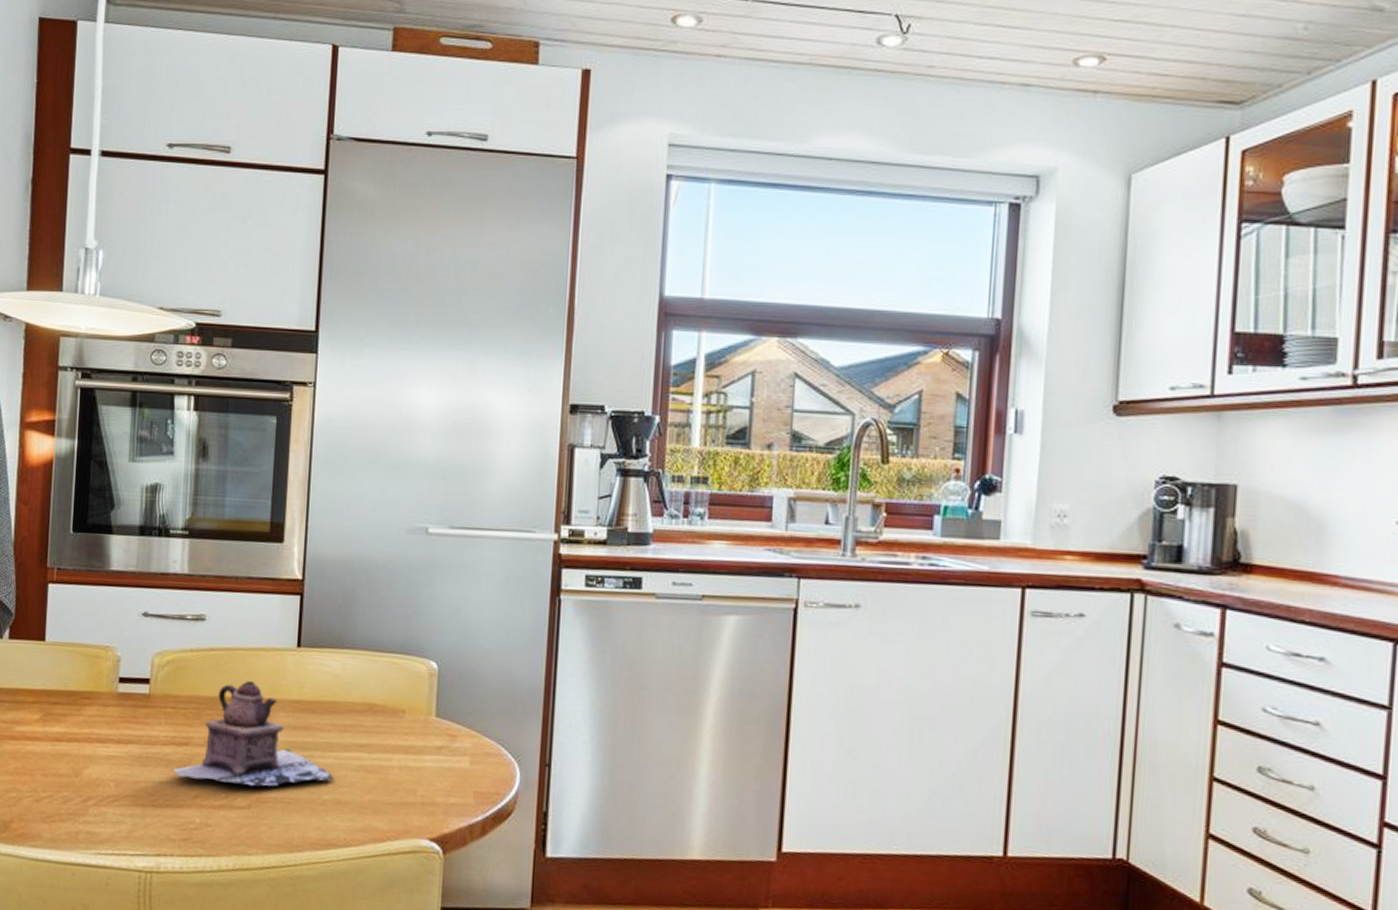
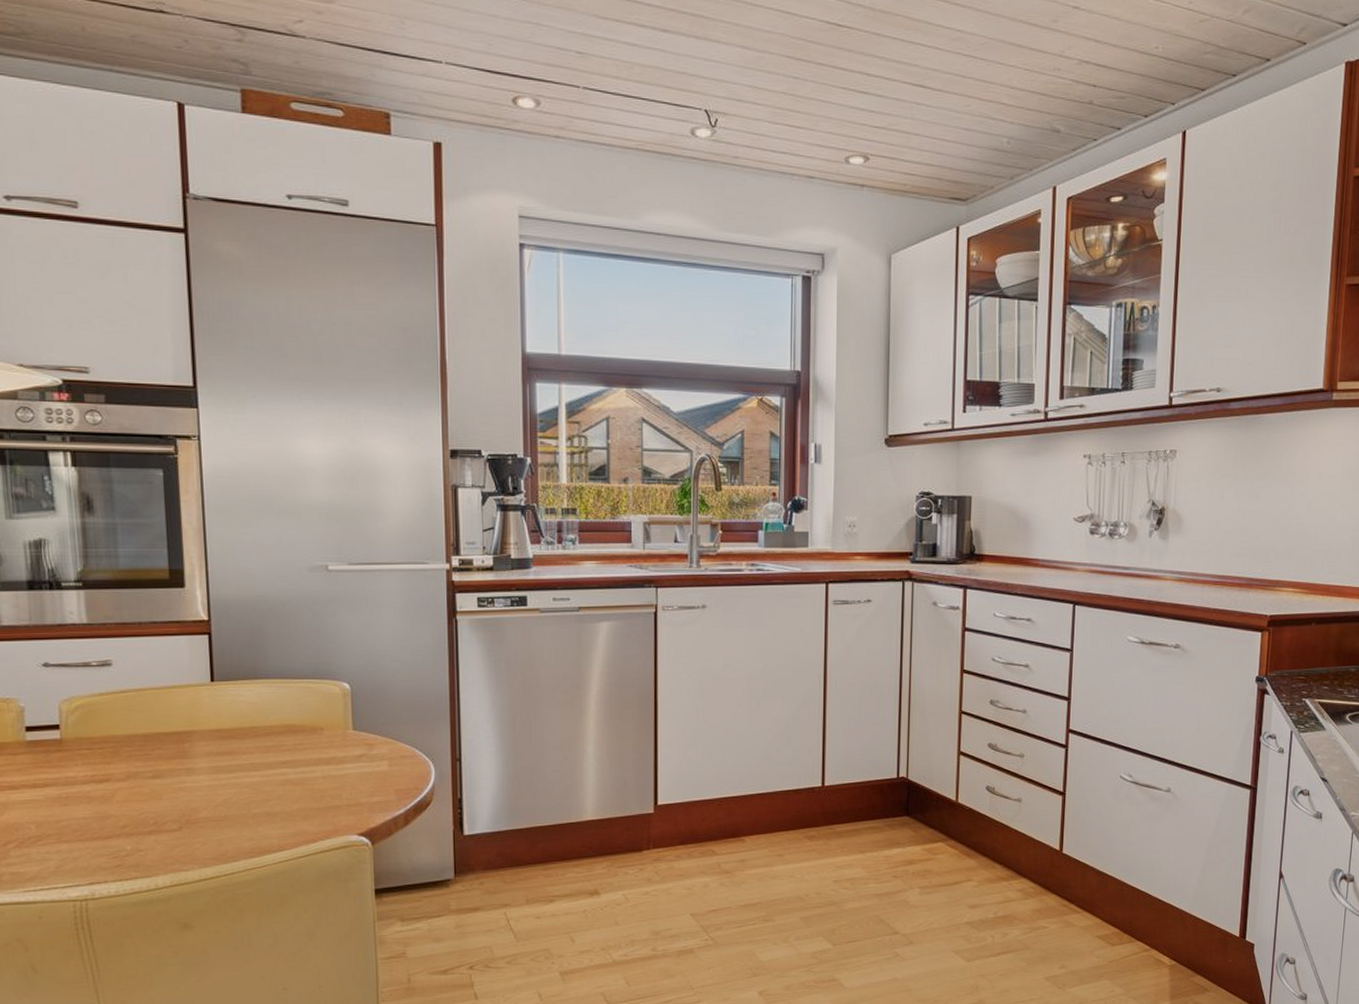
teapot: present [172,681,335,787] -> none [95,717,262,811]

